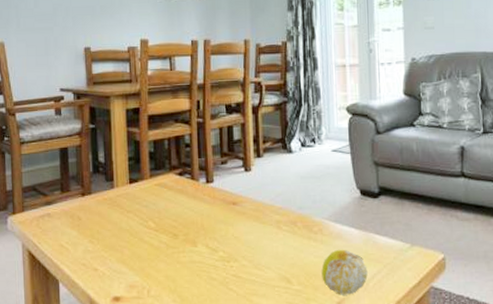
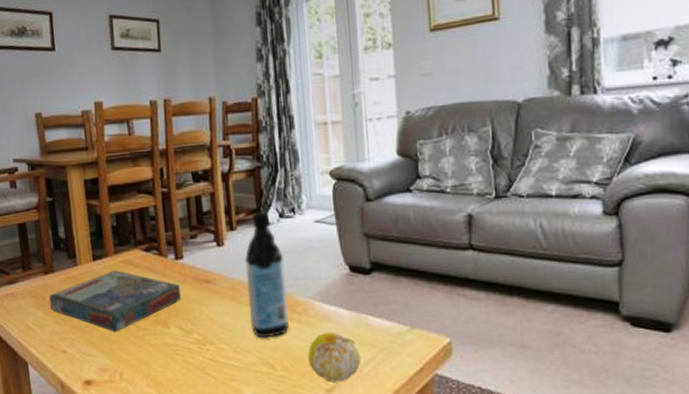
board game: none [85,193,209,251] -> present [49,270,181,332]
water bottle: none [269,141,306,255] -> present [244,211,289,338]

